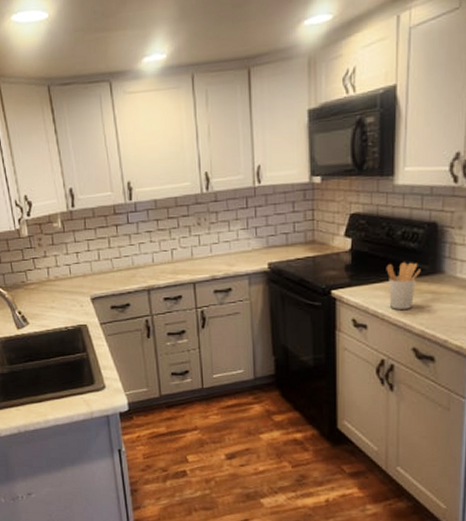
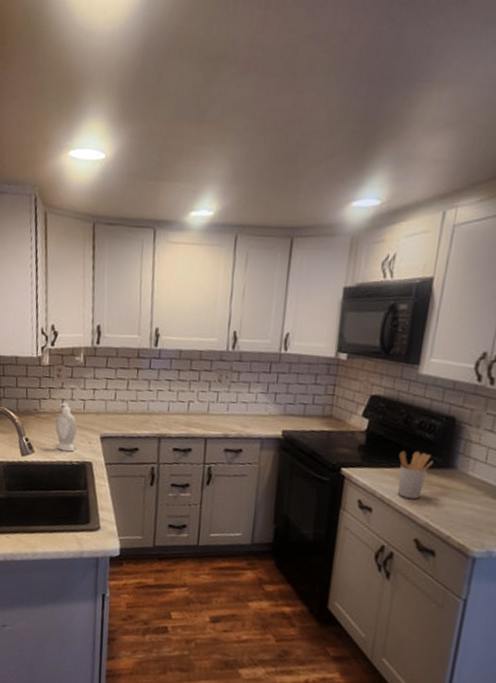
soap bottle: none [45,269,69,318] -> present [55,402,77,452]

